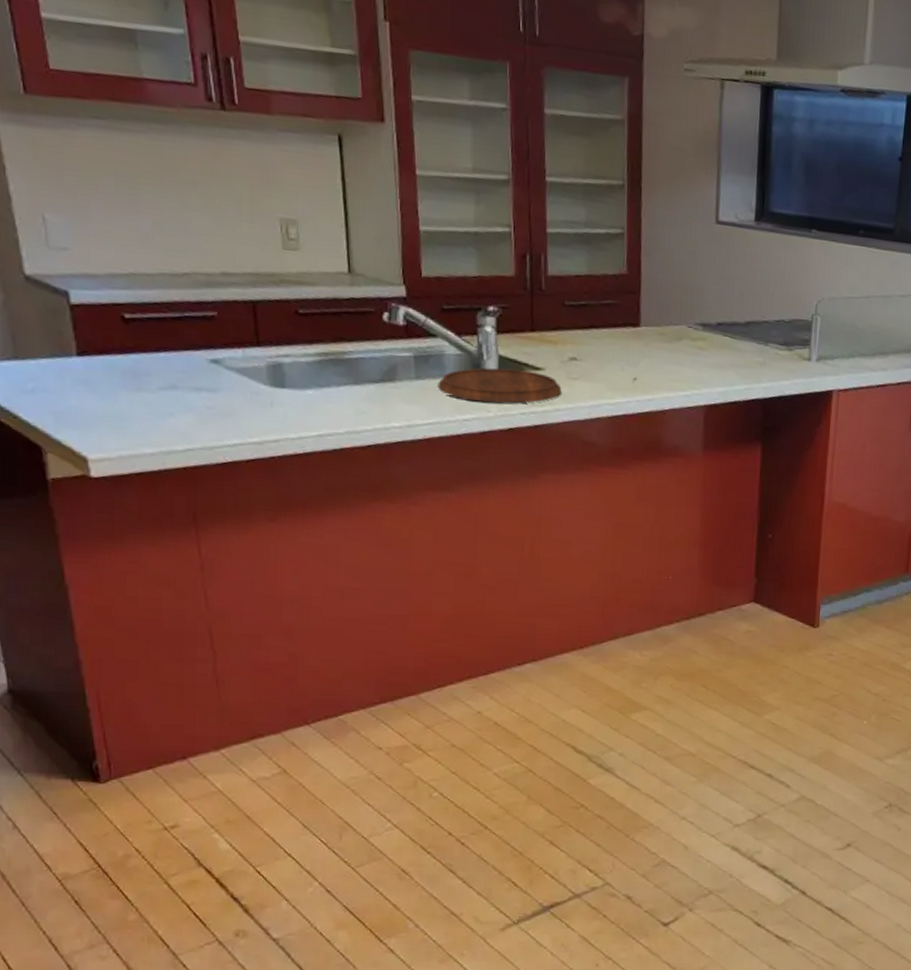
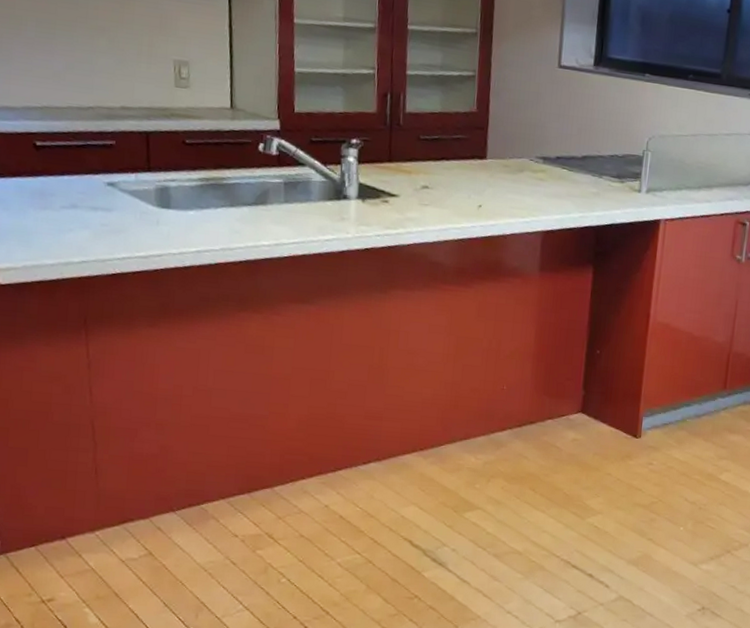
cutting board: present [437,368,562,403] -> none [303,194,414,226]

